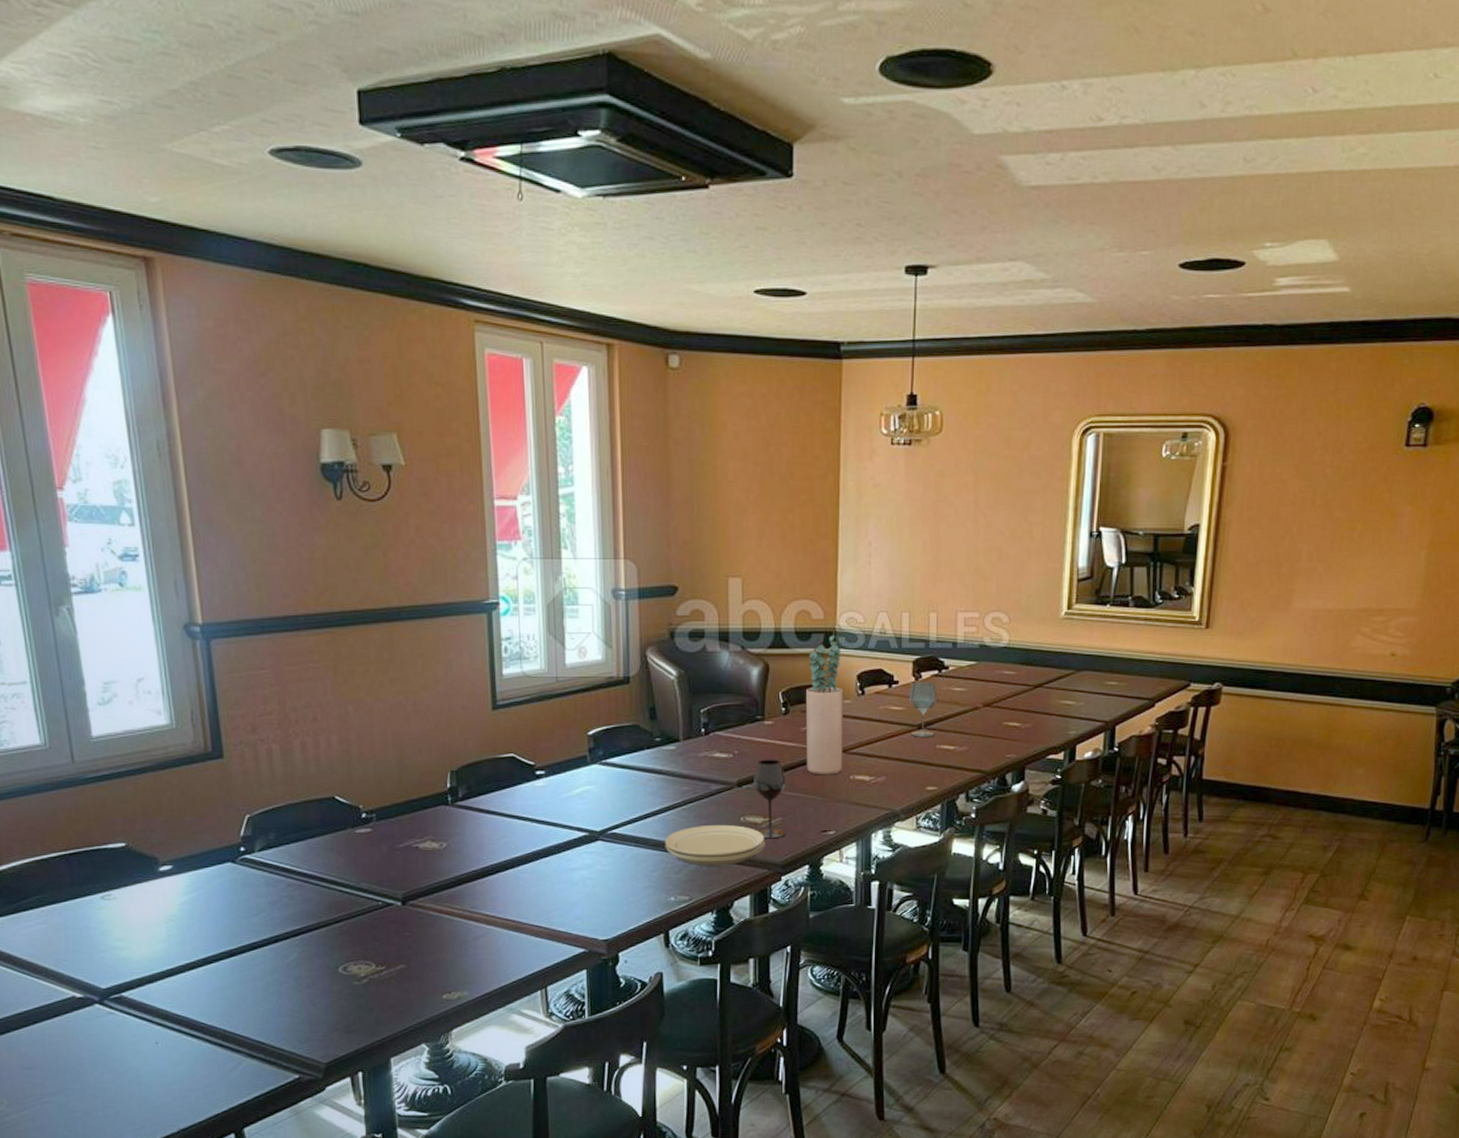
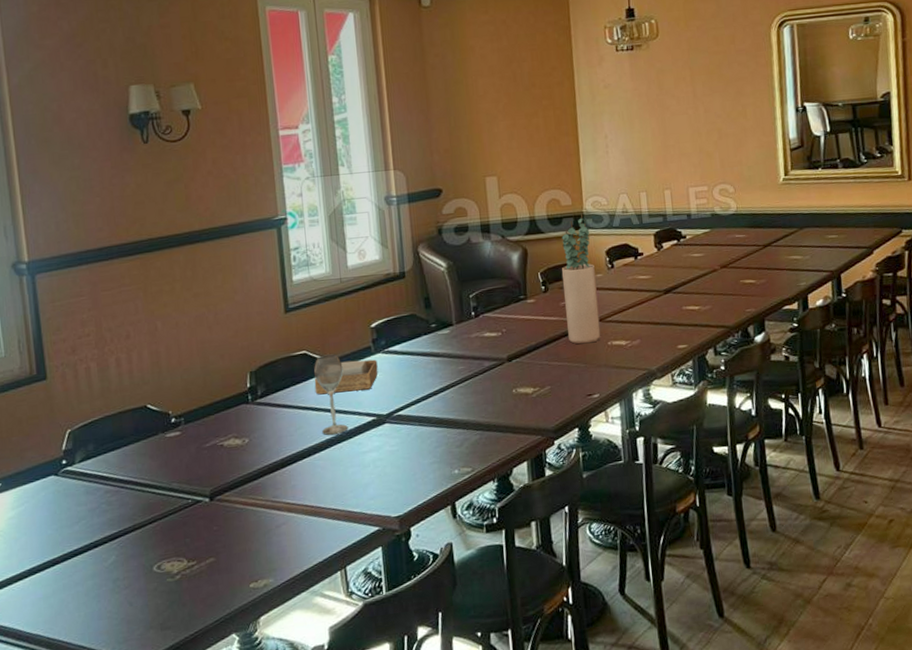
wineglass: none [521,760,557,847] -> present [313,354,348,435]
napkin holder: none [522,769,593,803] -> present [314,359,378,395]
plate: present [665,824,765,866] -> none [446,397,537,438]
wineglass: present [754,759,786,839] -> none [521,333,554,407]
wine glass: present [908,682,938,737] -> none [653,250,680,302]

